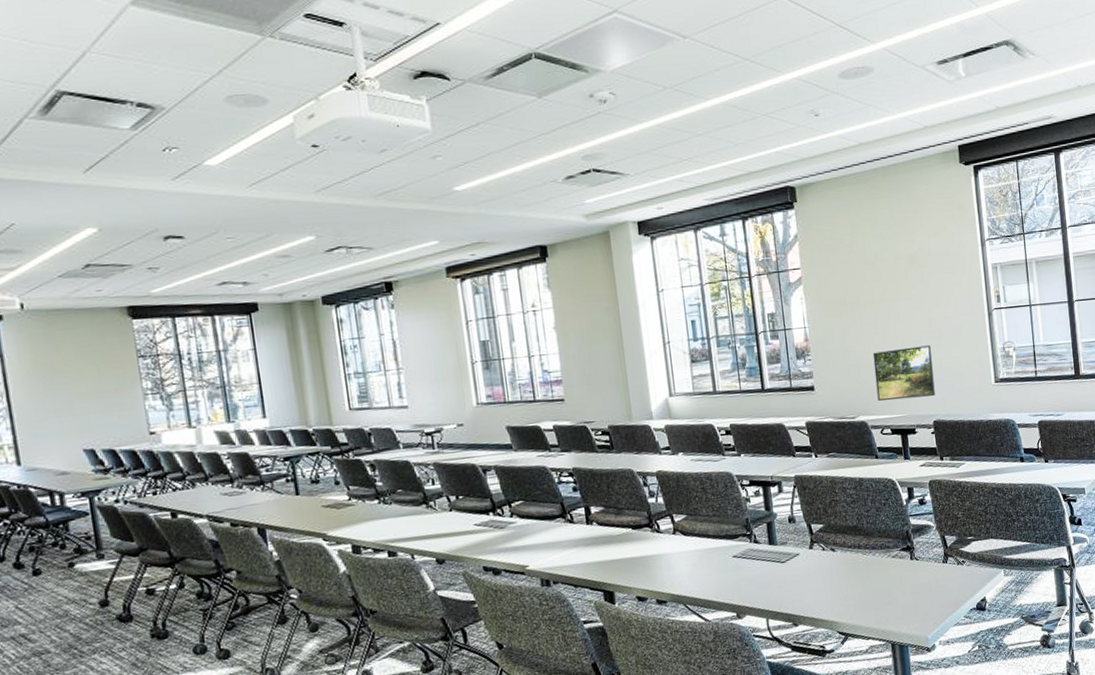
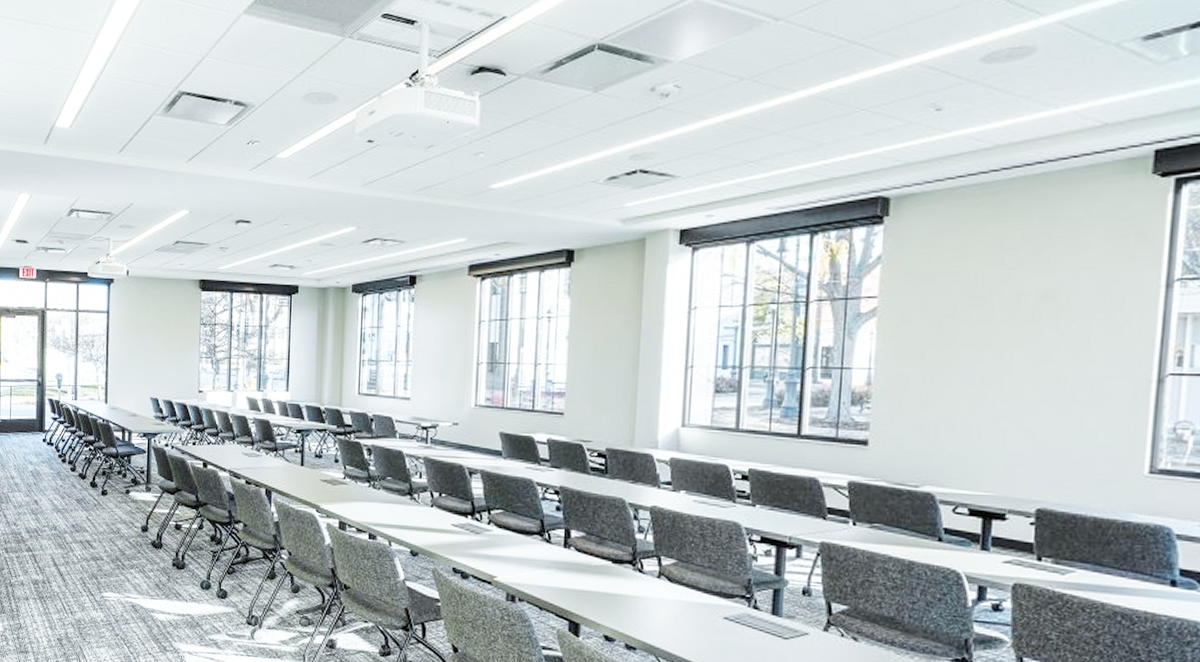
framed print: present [873,345,935,401] -> none [956,409,1052,476]

